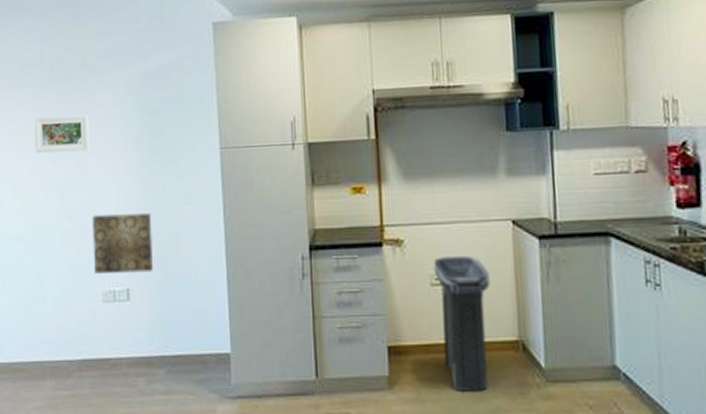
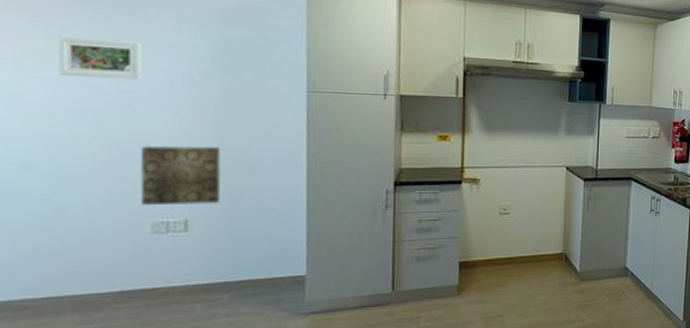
trash can: present [433,255,490,393] -> none [503,192,546,294]

